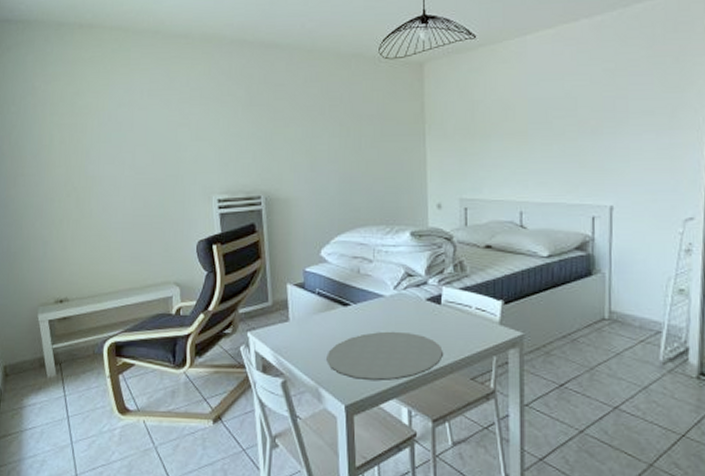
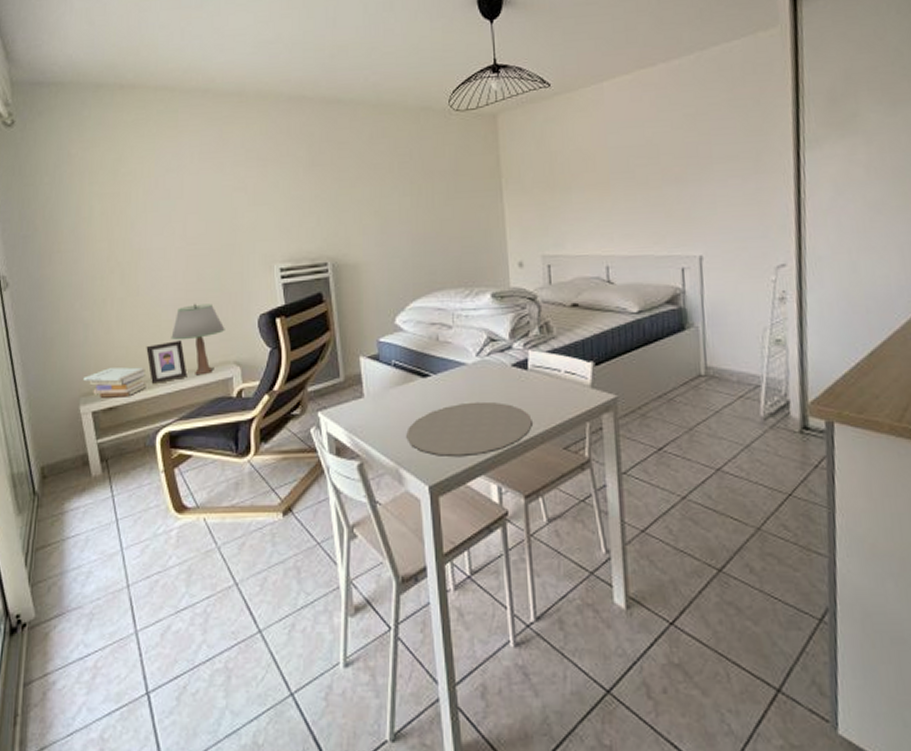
books: none [42,282,96,309] -> present [83,367,145,398]
picture frame: none [97,261,133,298] -> present [146,340,188,384]
table lamp: none [119,227,167,293] -> present [171,303,225,376]

